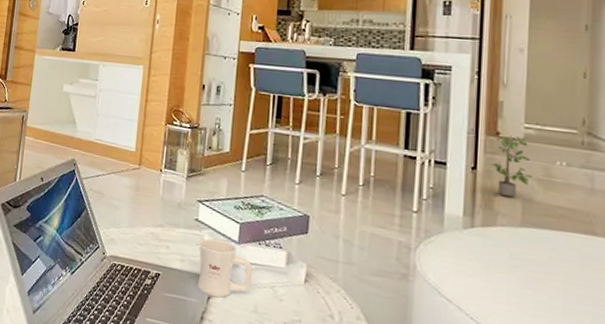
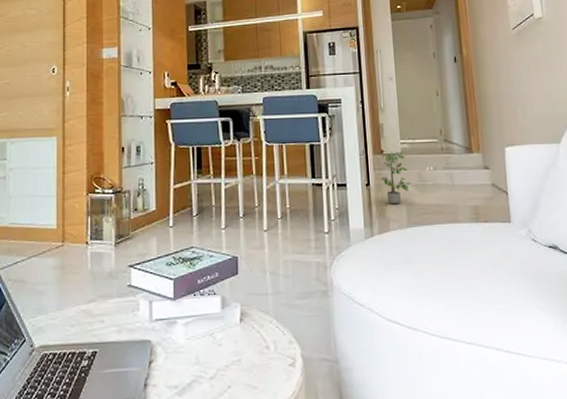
mug: present [196,238,253,298] -> none [135,299,191,361]

